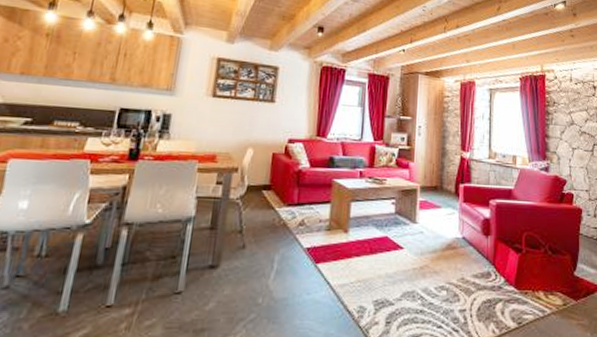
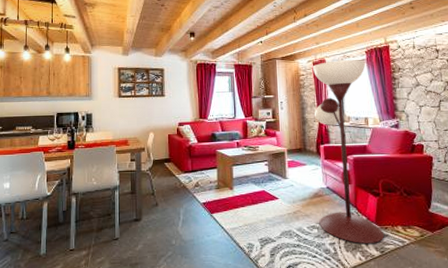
floor lamp: none [449,84,523,312] -> present [312,60,384,243]

